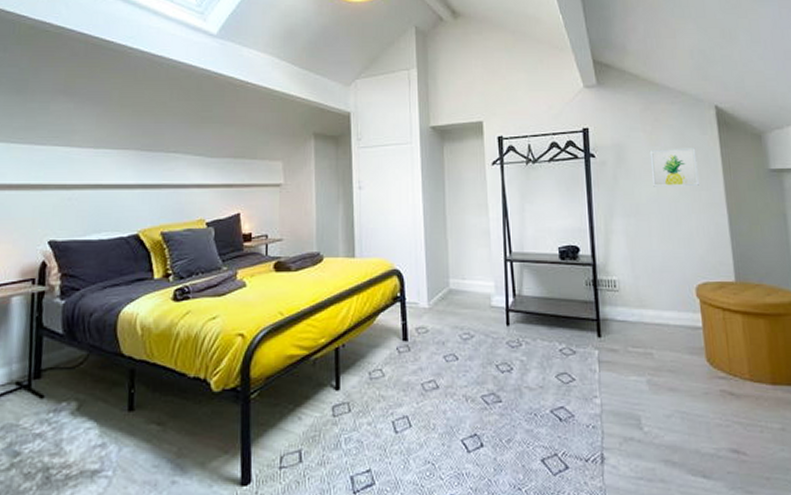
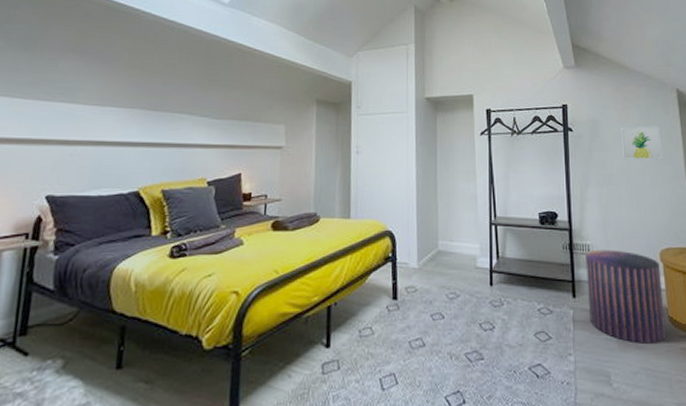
pouf: none [611,285,704,386] -> present [585,249,666,344]

